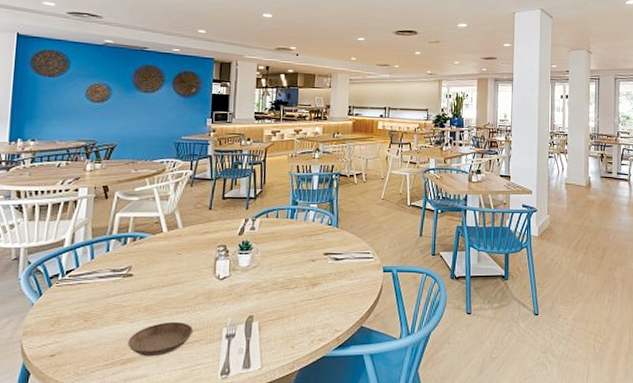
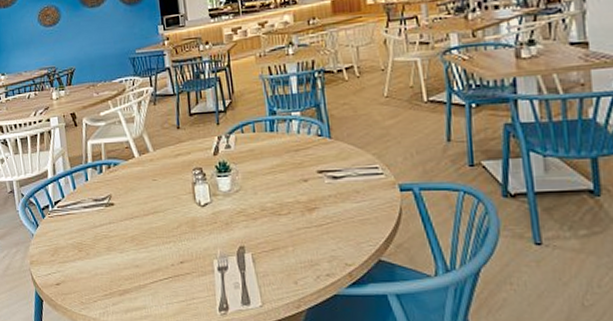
saucer: present [128,321,194,357] -> none [121,252,183,289]

